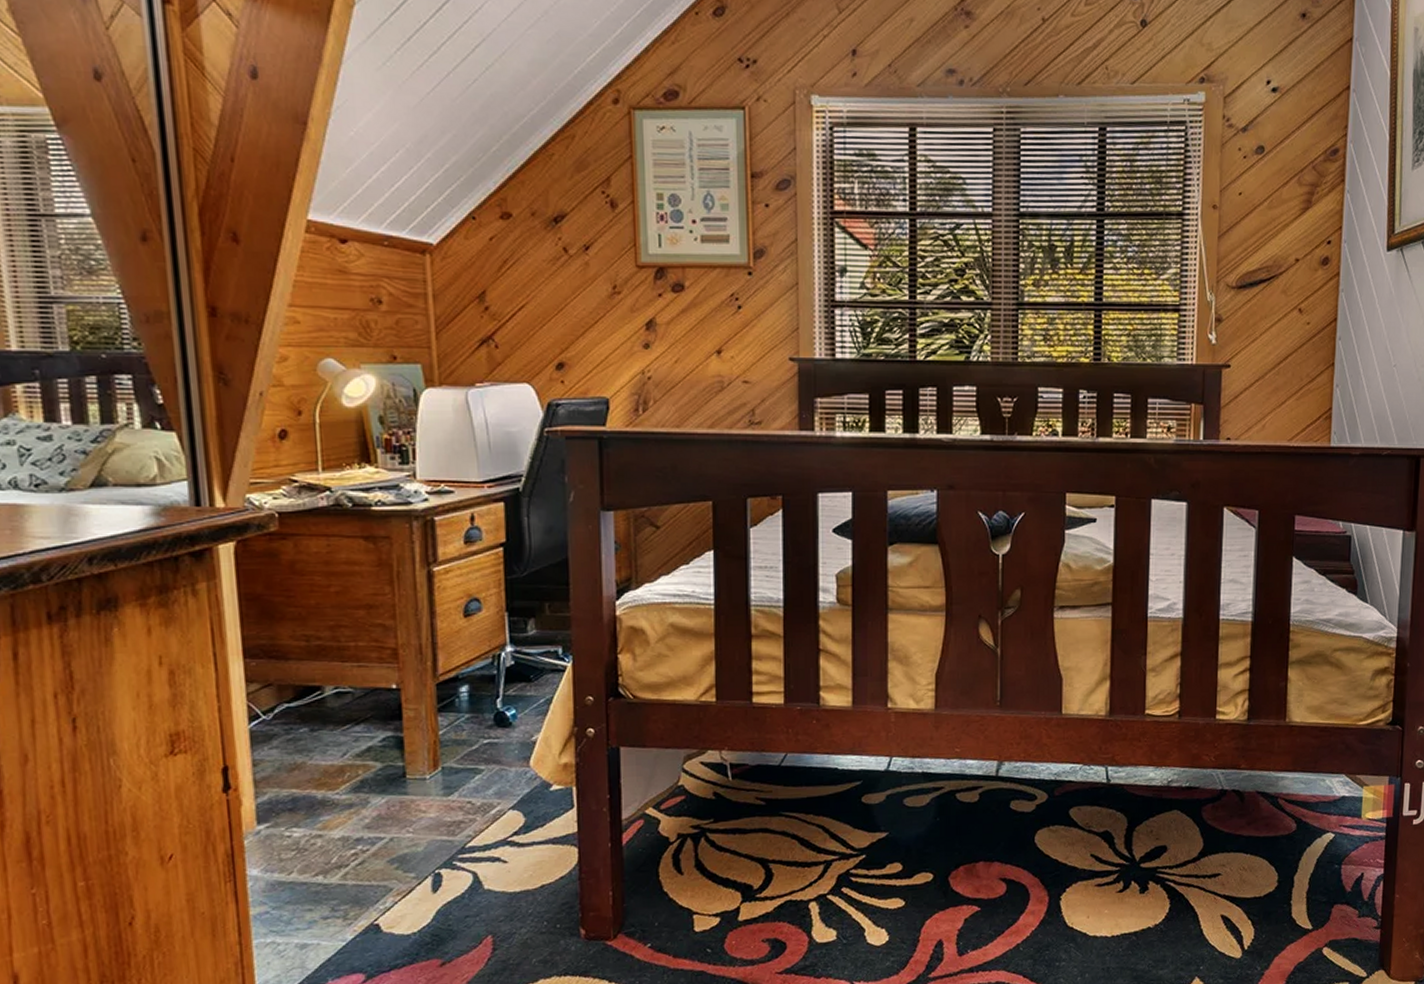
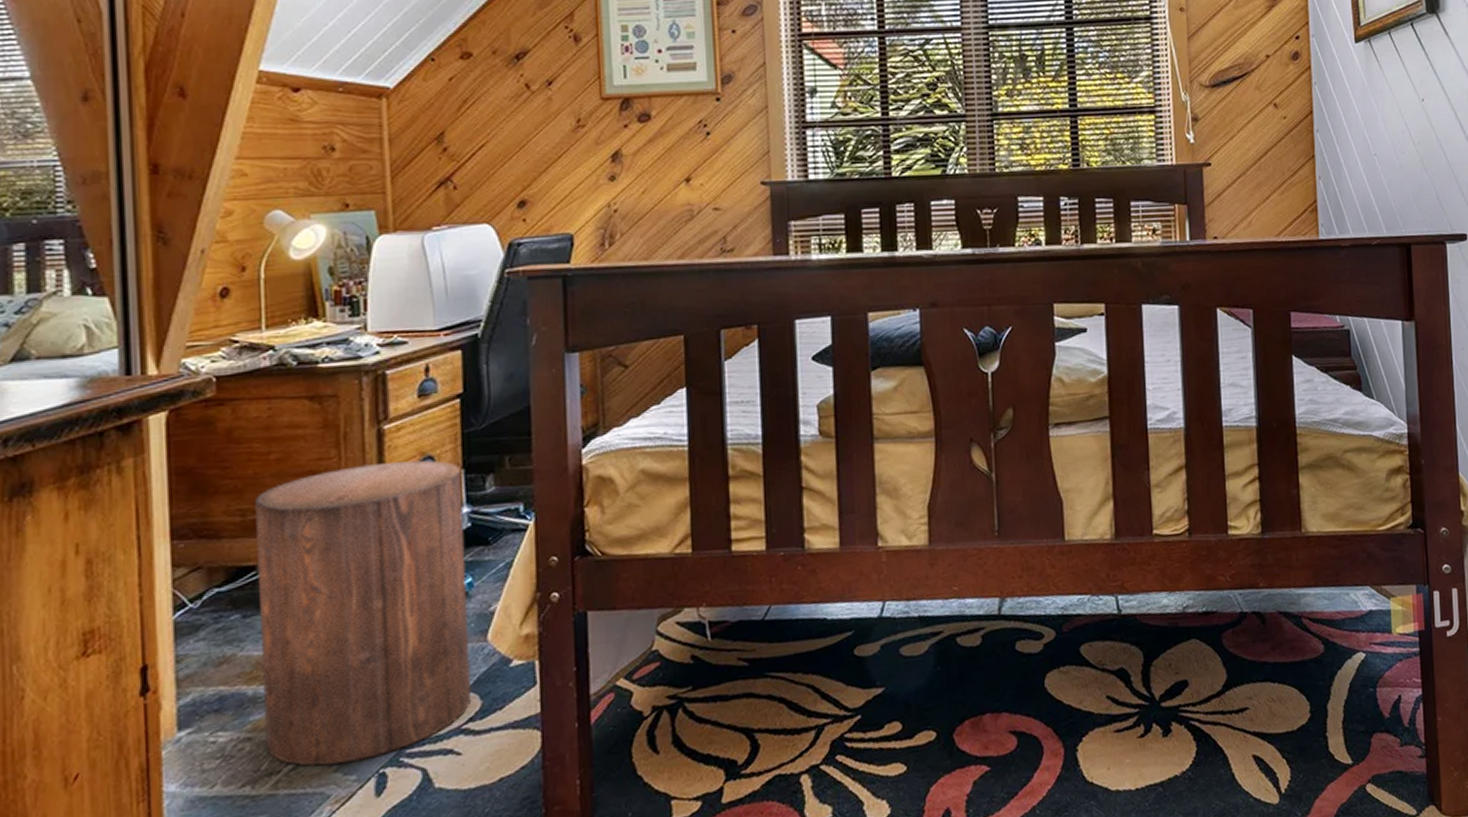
stool: none [317,601,517,863] -> present [254,460,472,766]

